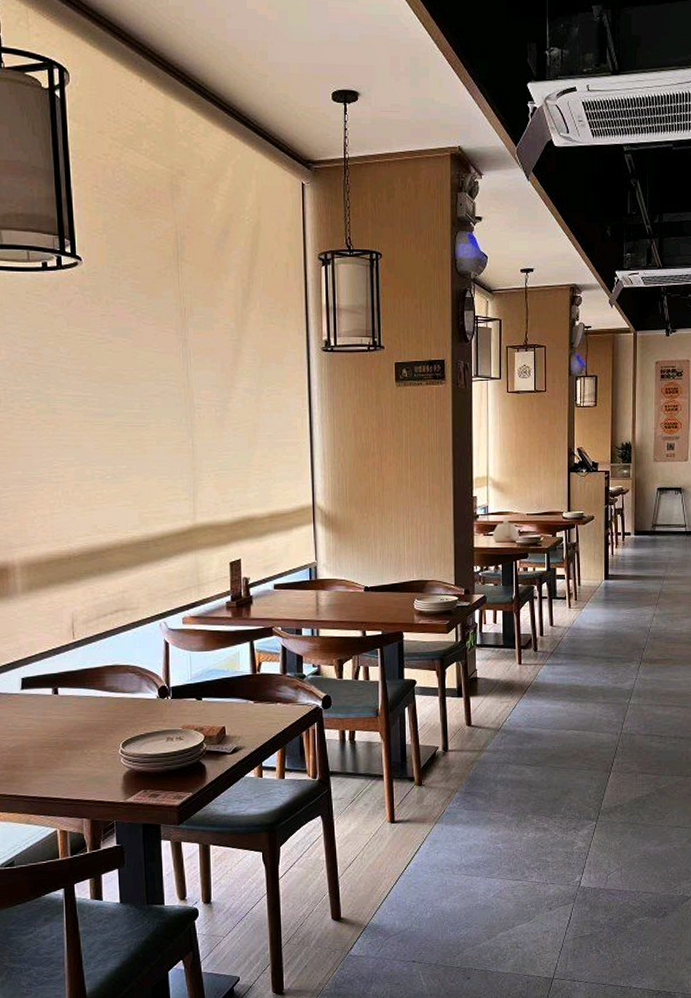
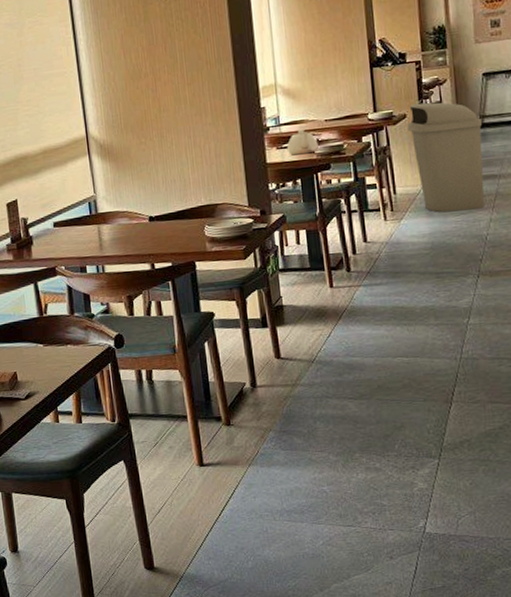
trash bin: none [594,508,653,605] -> present [406,102,485,213]

